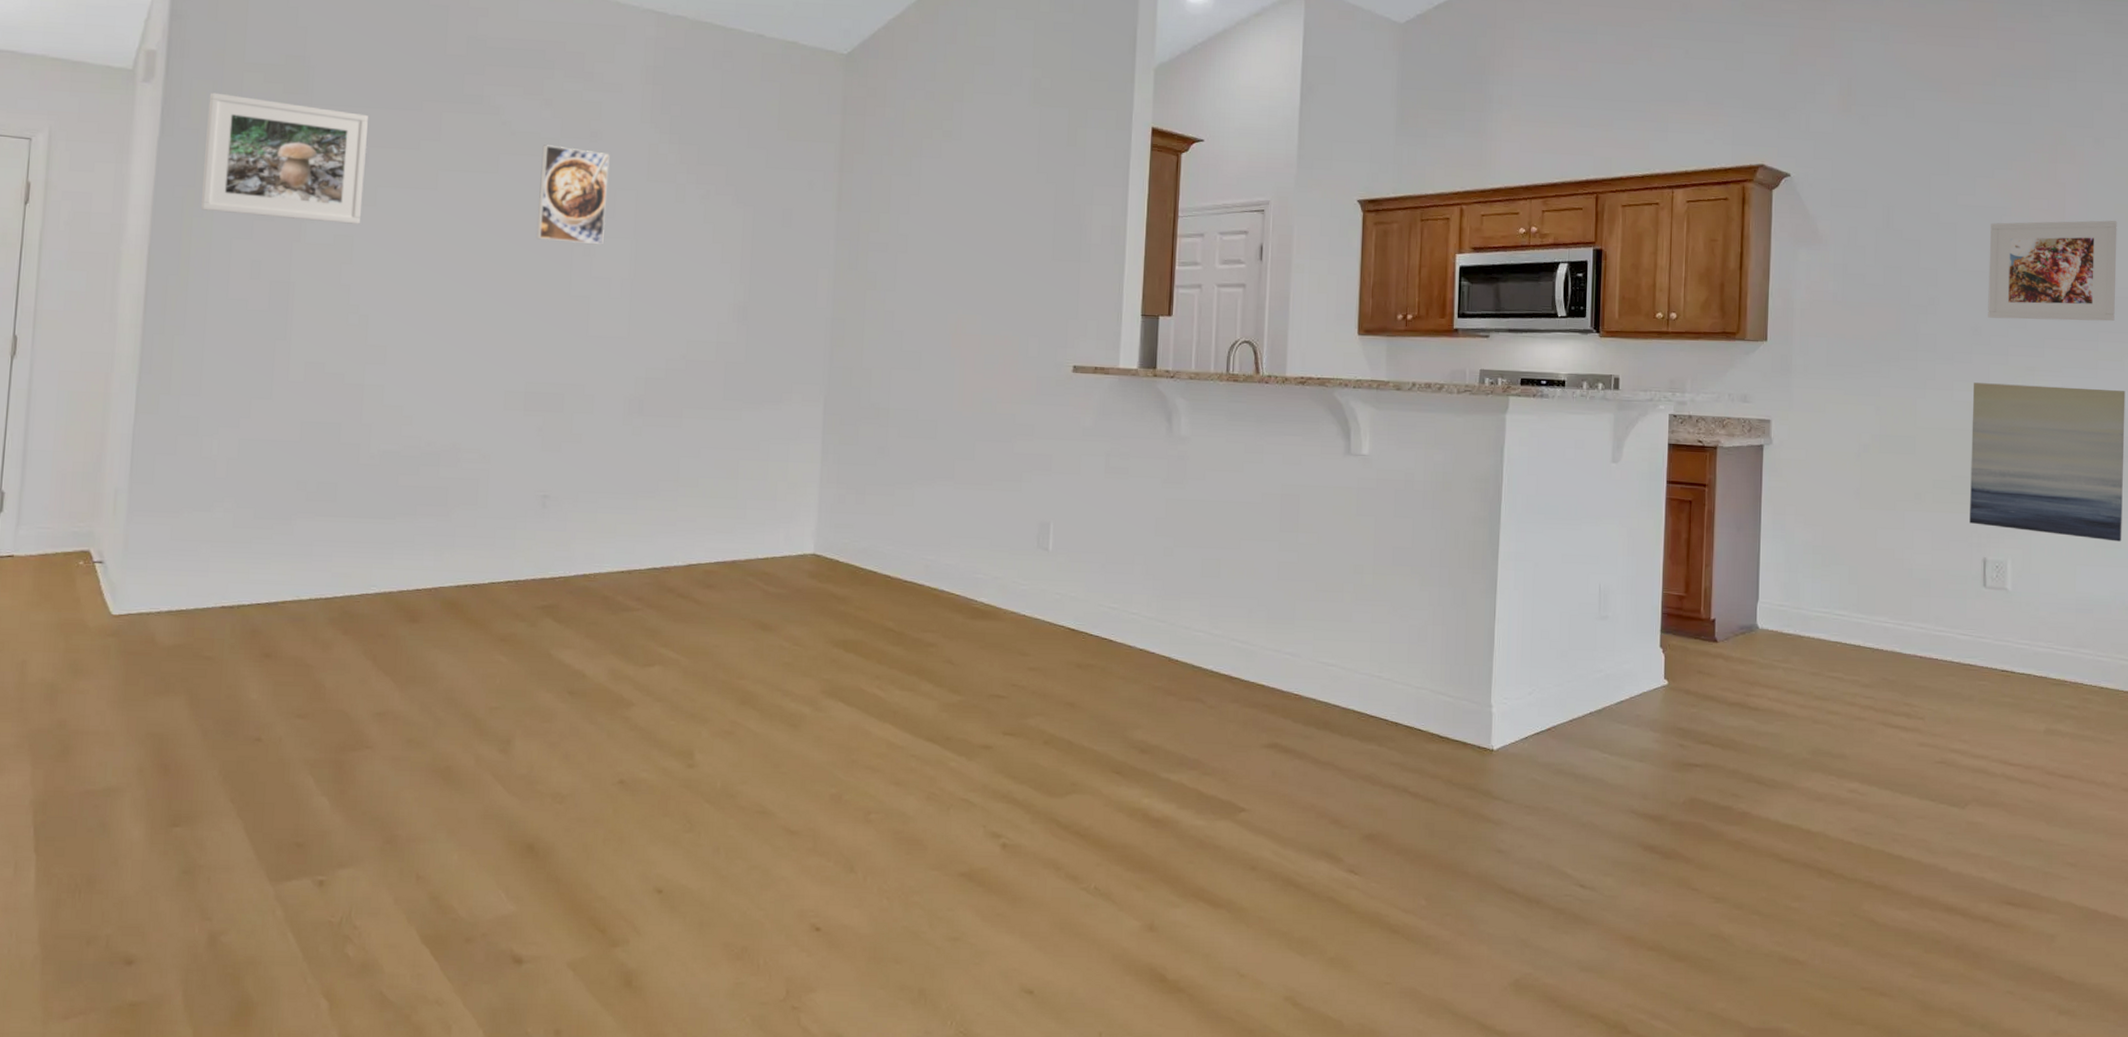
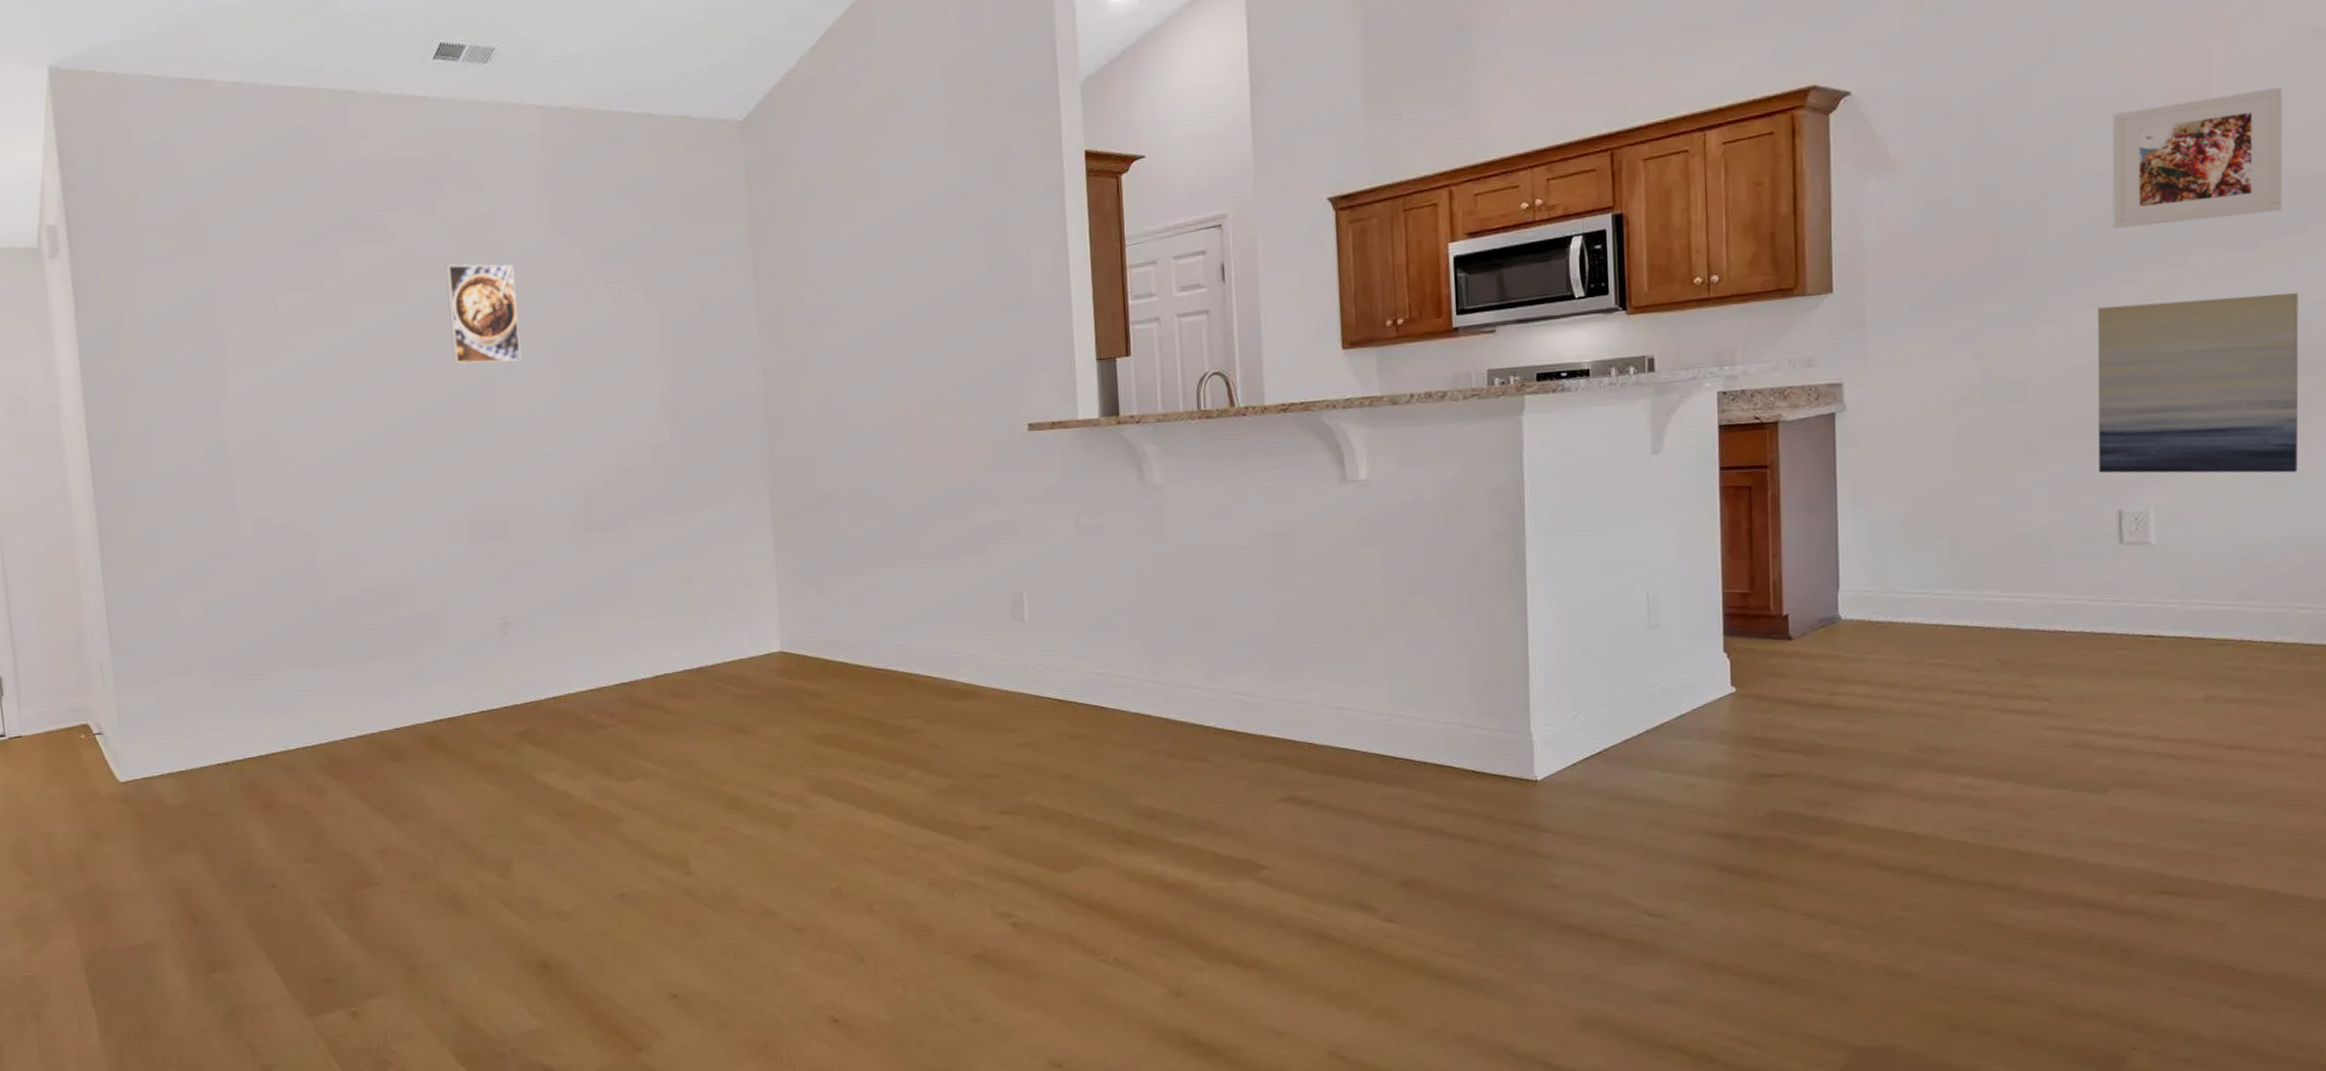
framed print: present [201,92,368,224] -> none [115,259,280,380]

